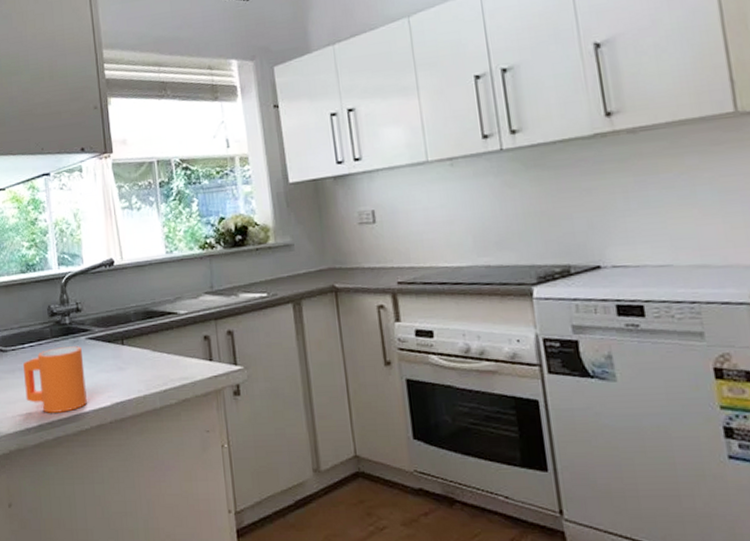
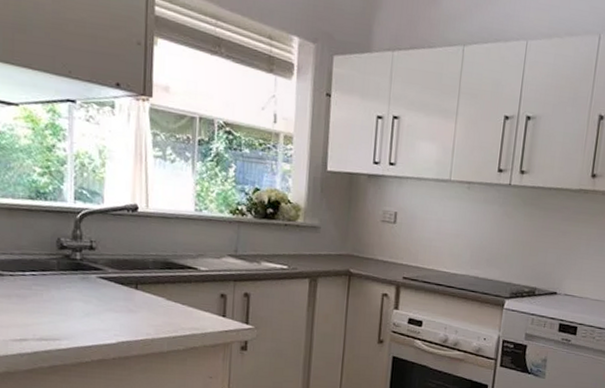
mug: present [23,346,87,413] -> none [21,281,92,344]

